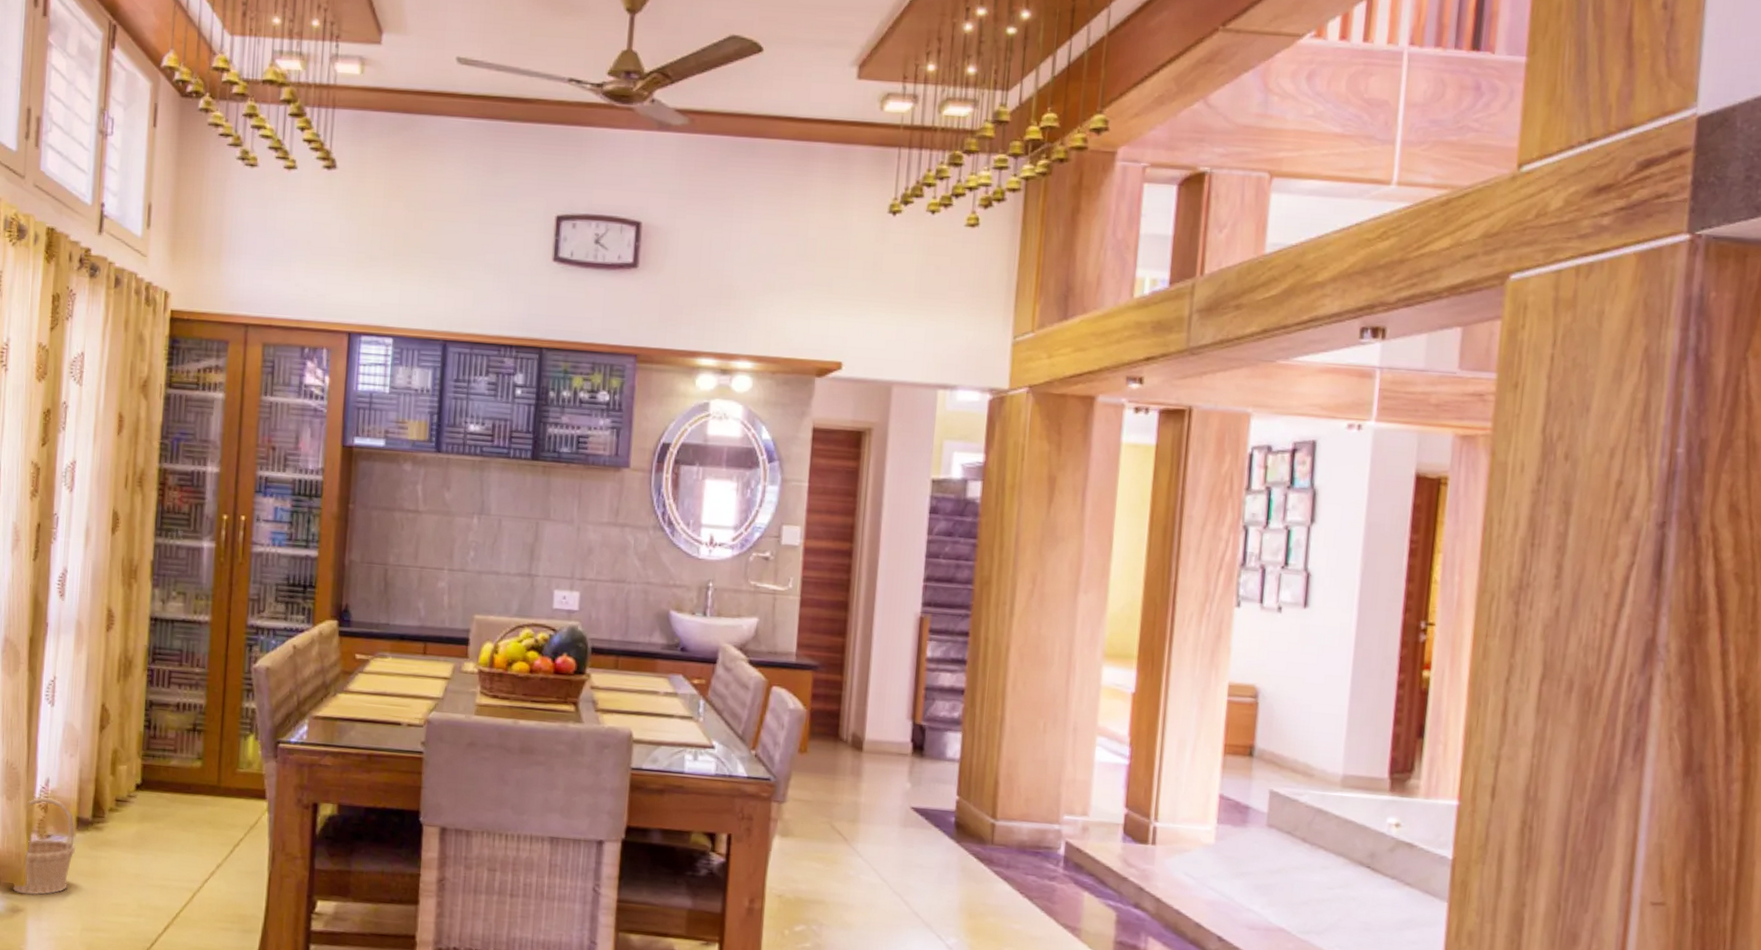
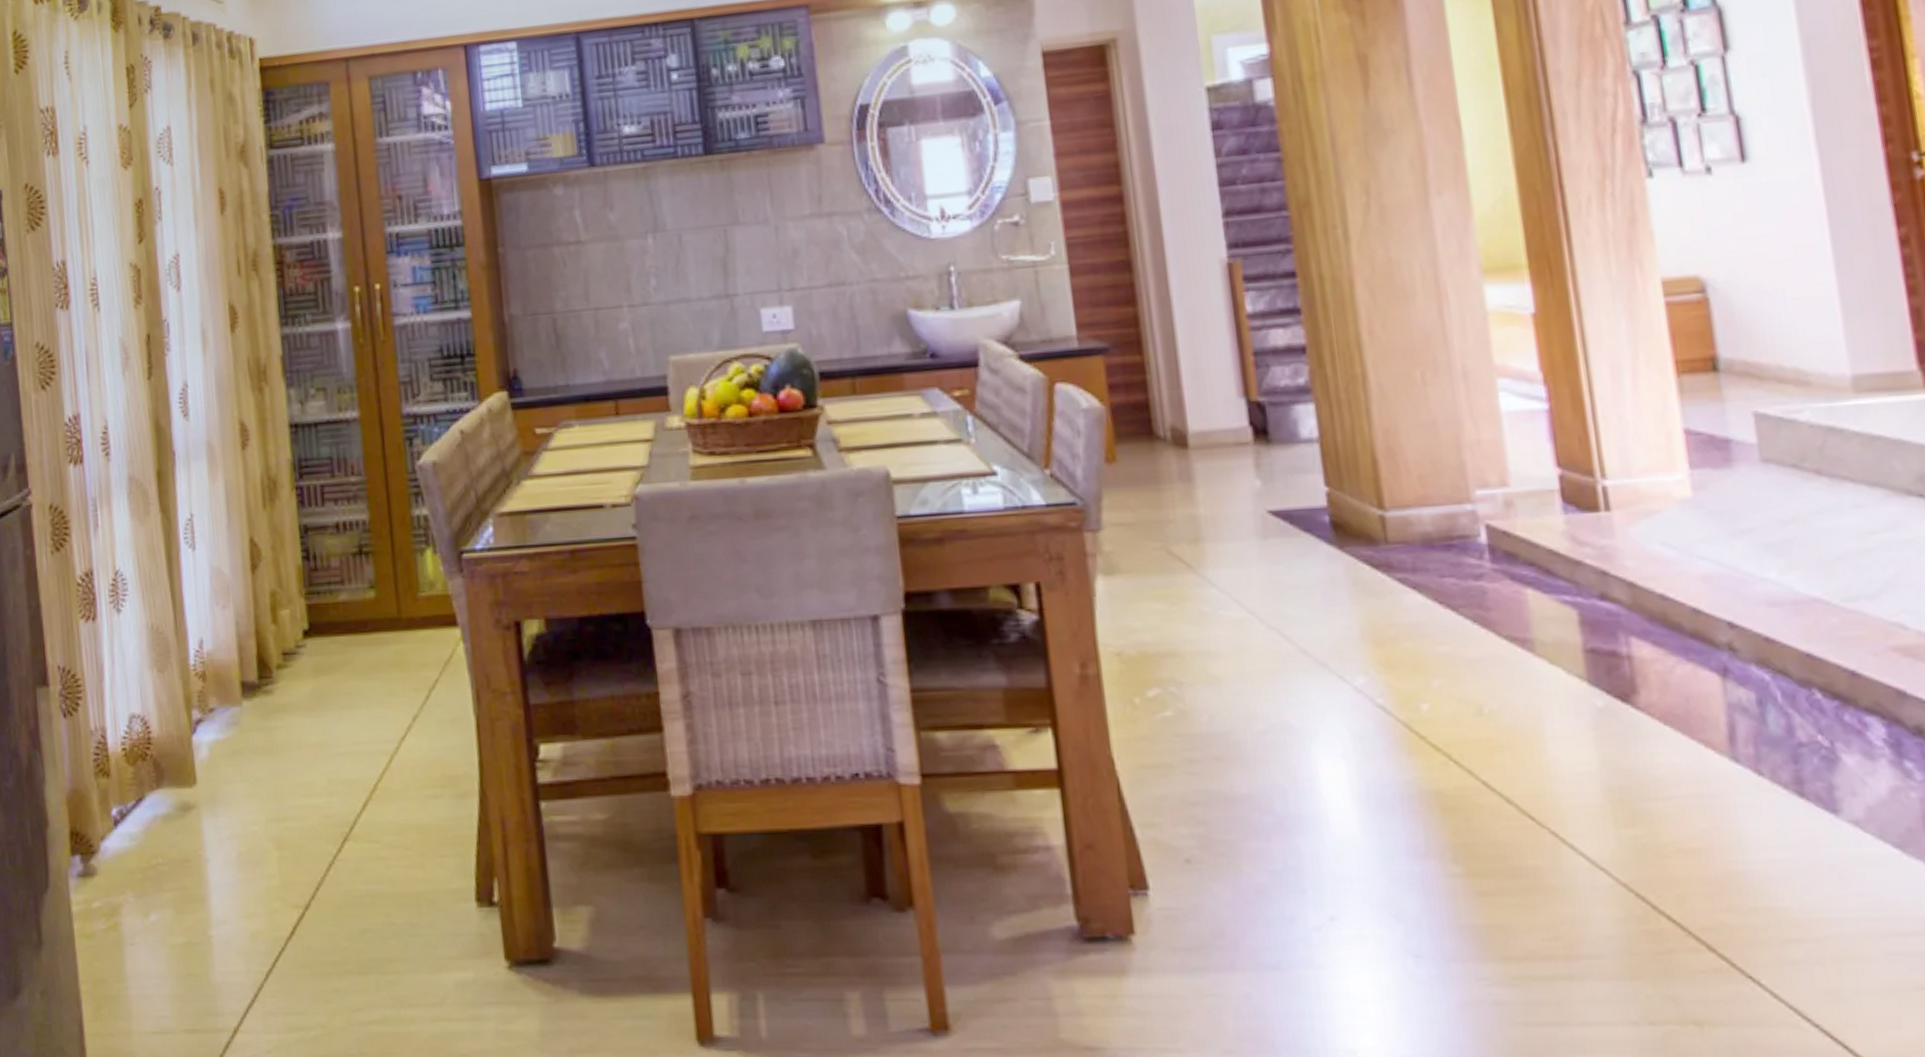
basket: present [13,797,76,895] -> none [180,662,245,787]

